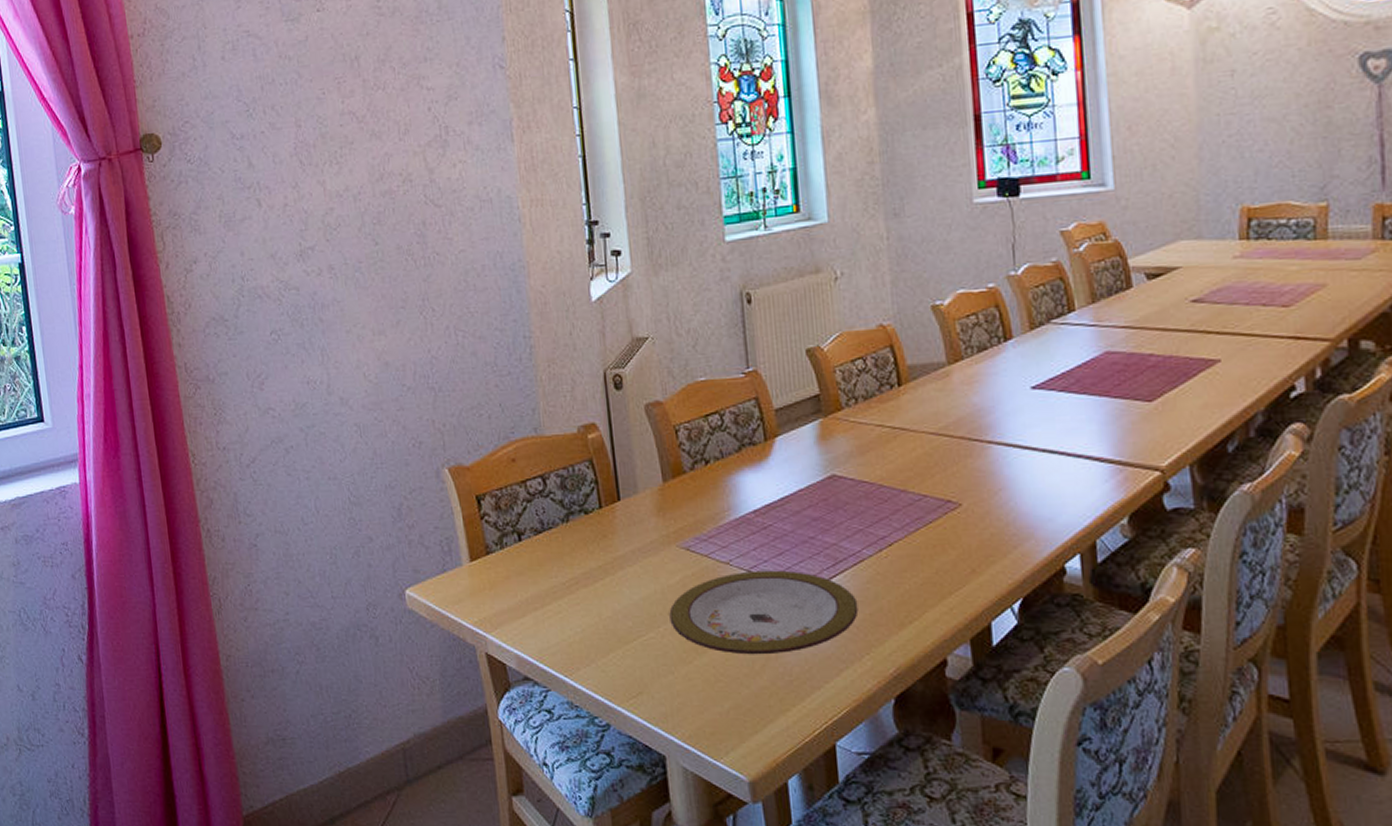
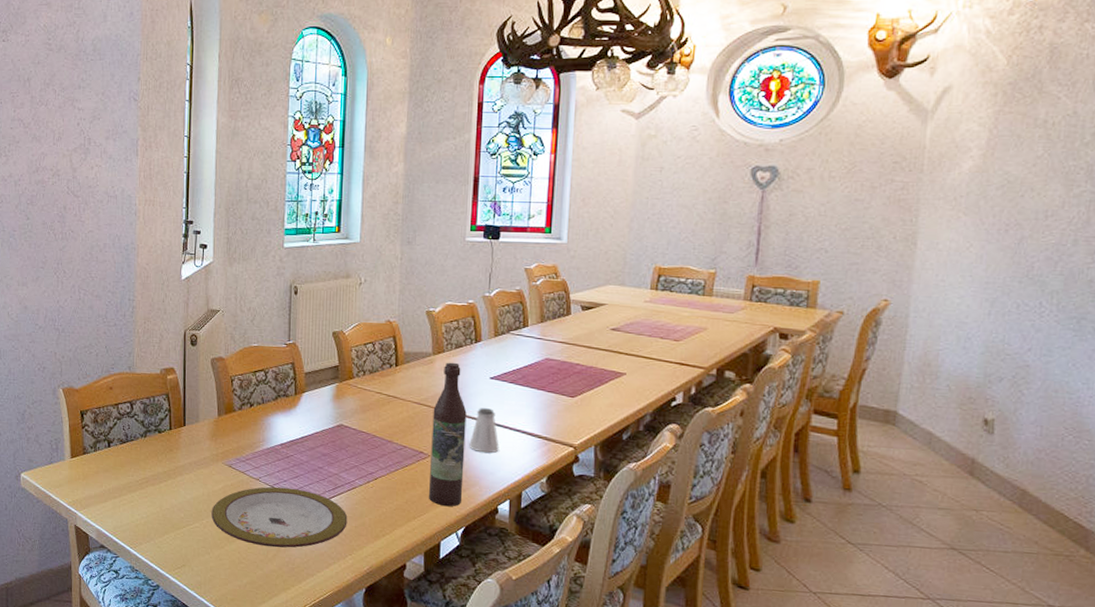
wine bottle: none [957,372,1014,573] -> present [429,362,467,507]
saltshaker: none [1013,430,1057,493] -> present [469,408,499,454]

